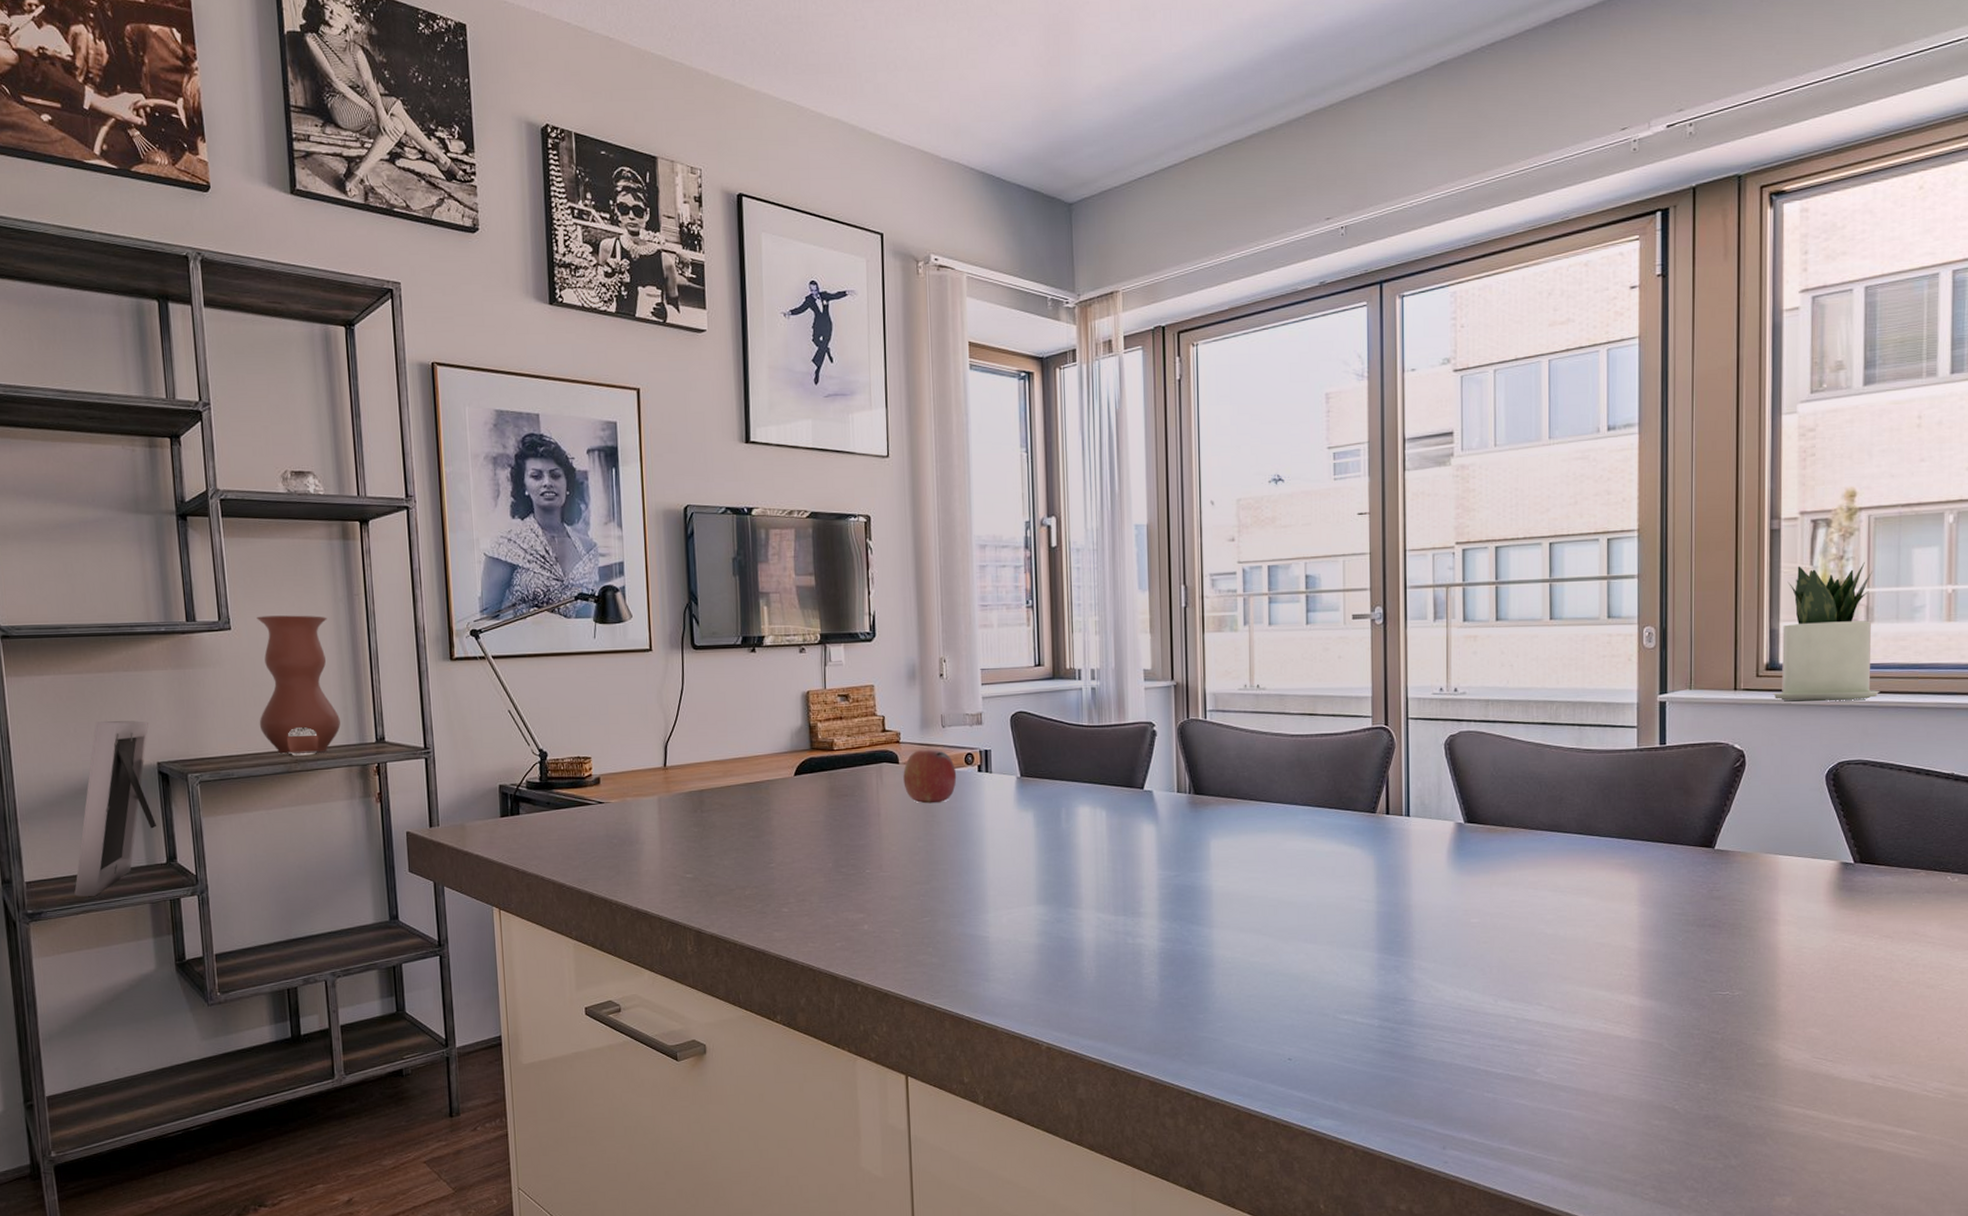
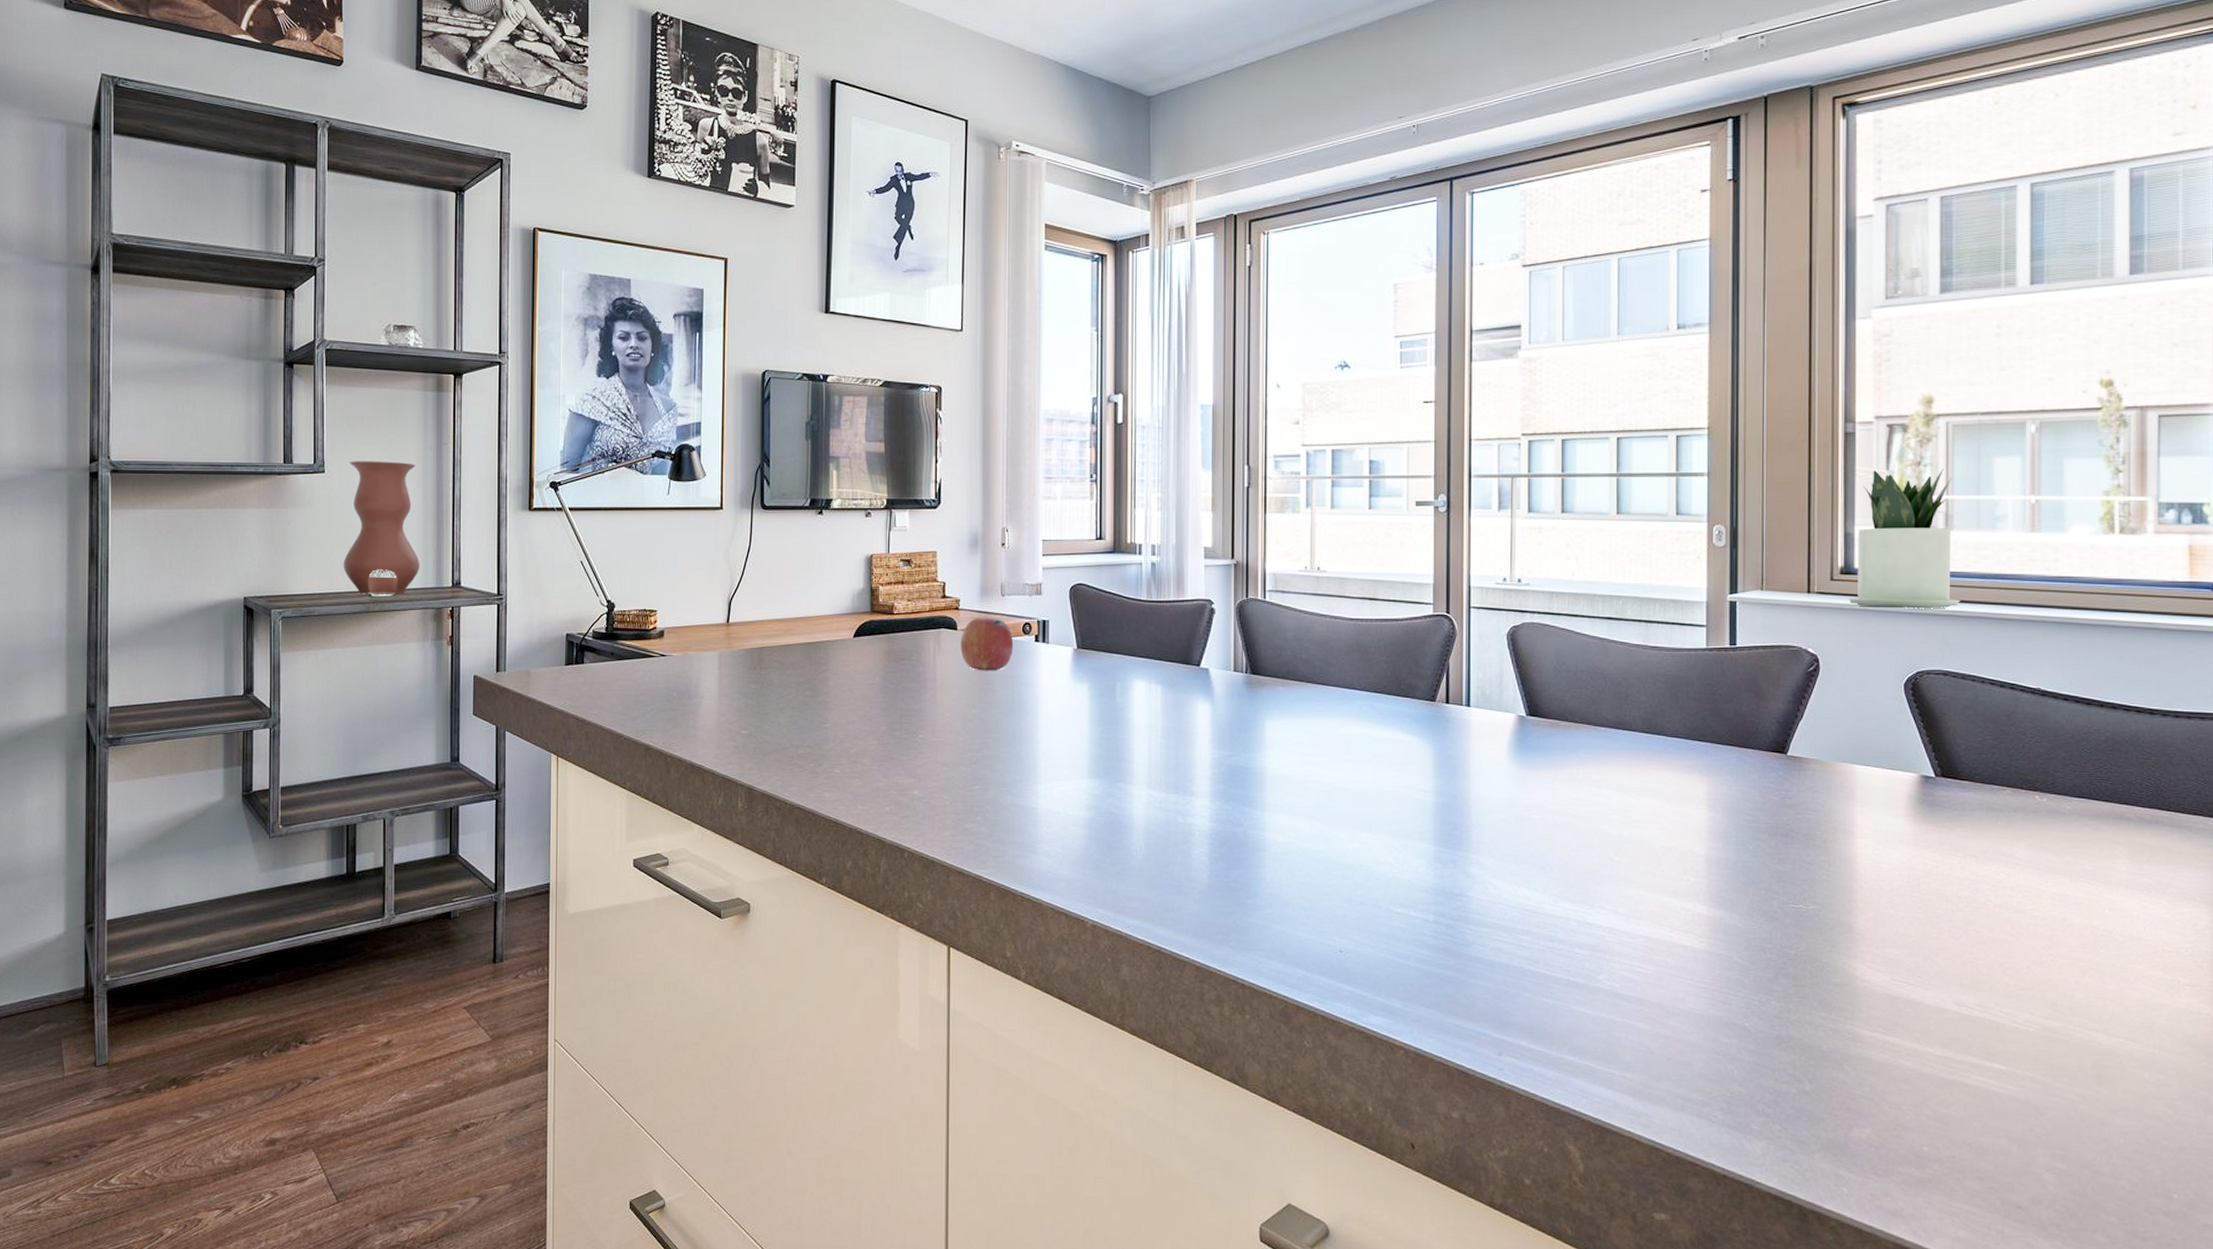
picture frame: present [74,720,156,897] -> none [154,554,239,725]

